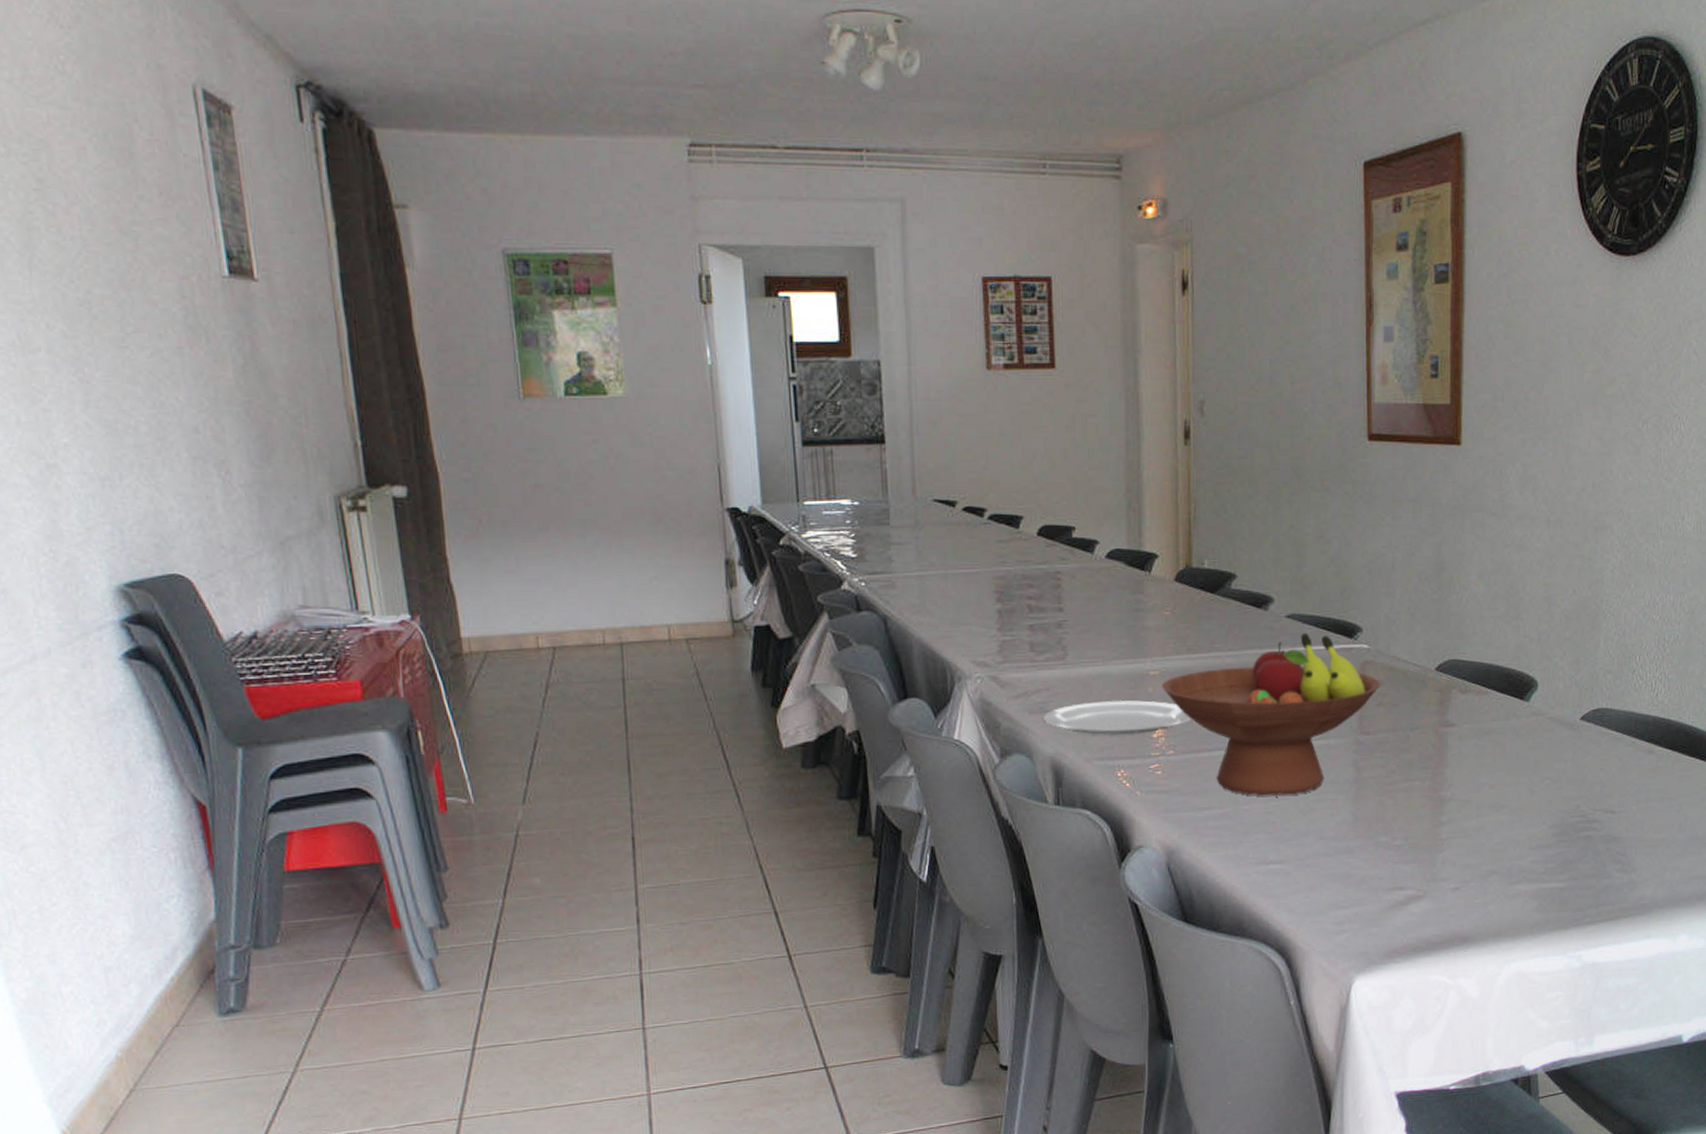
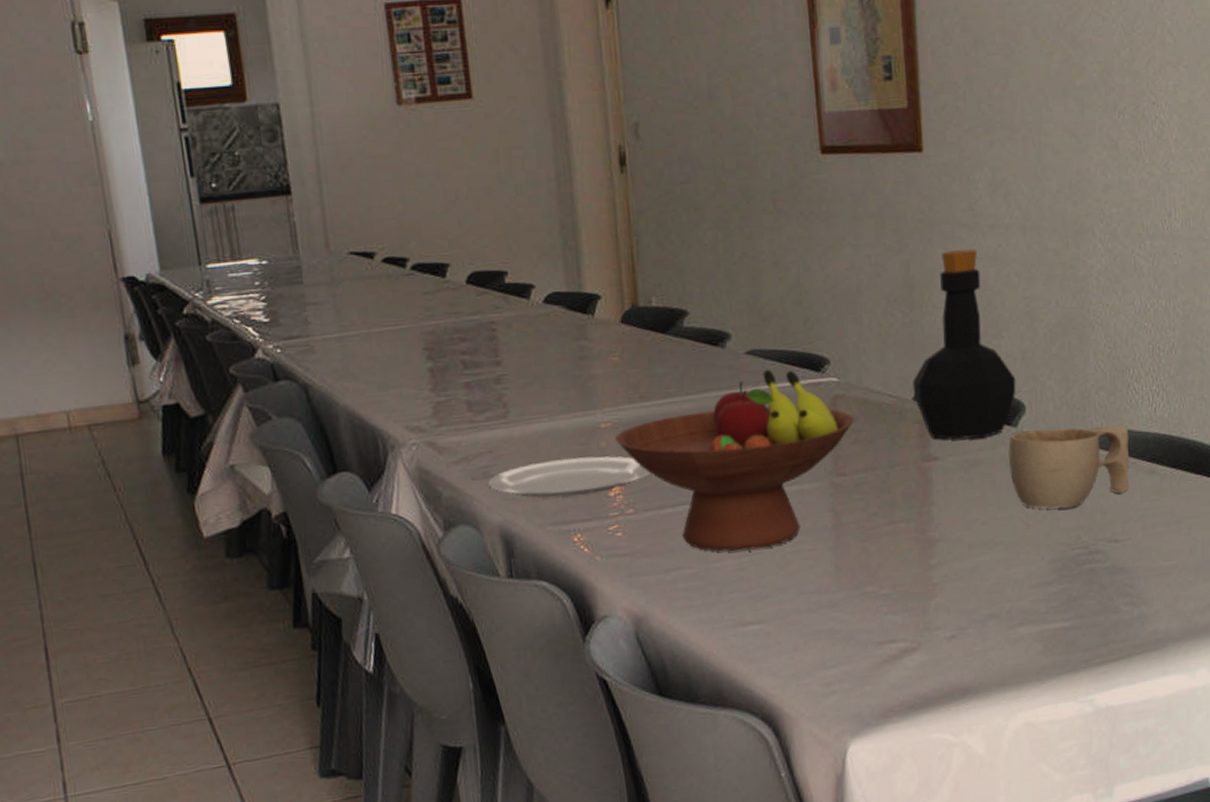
bottle: none [1436,535,1531,710] -> present [912,249,1016,440]
cup: none [1519,705,1631,779] -> present [1009,424,1130,509]

